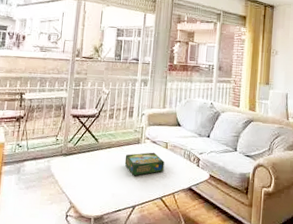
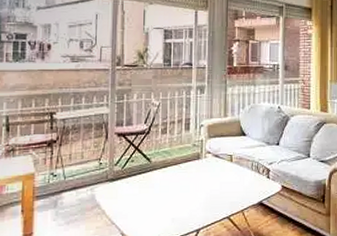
board game: present [124,152,164,176] -> none [184,167,230,196]

